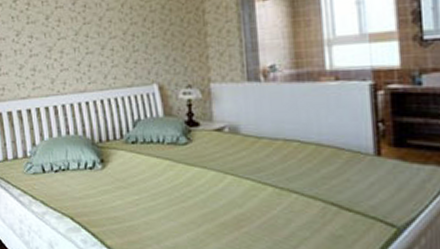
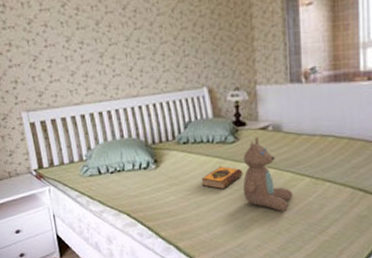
hardback book: none [151,170,197,196] -> present [201,166,243,190]
teddy bear: none [196,139,255,225] -> present [242,137,293,212]

